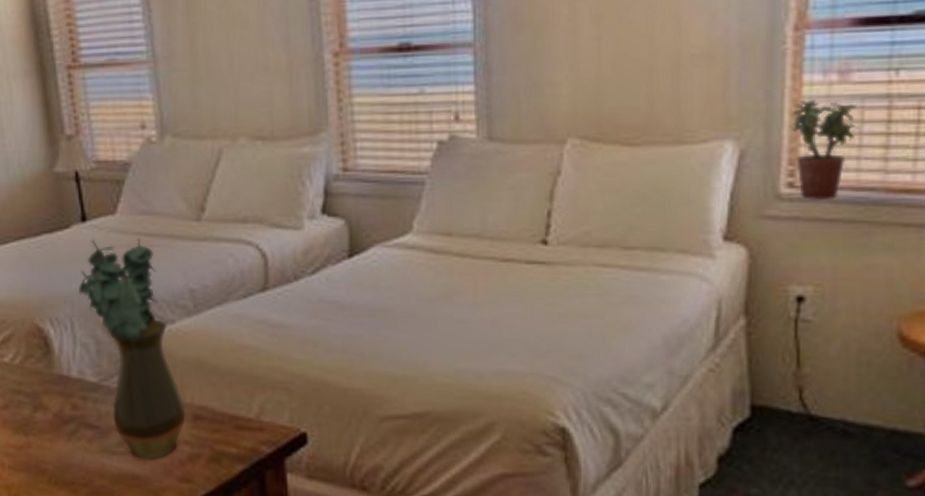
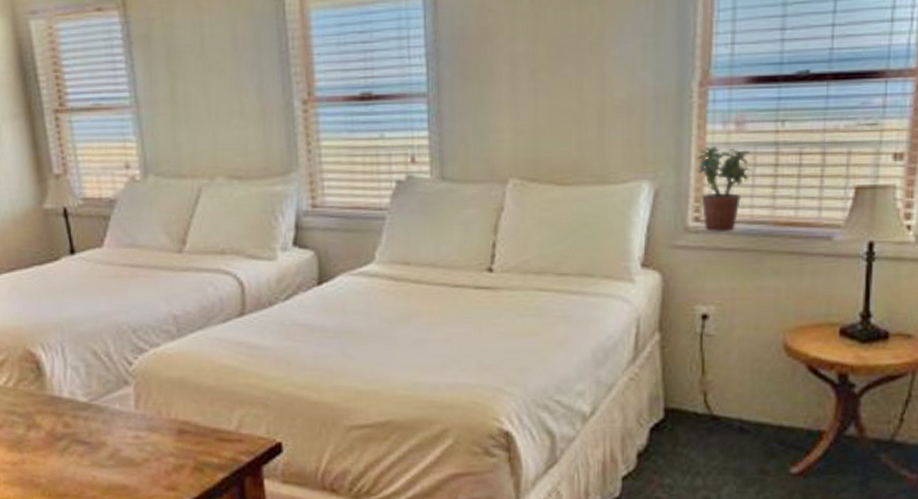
vase: present [79,238,186,460] -> none [69,269,171,472]

